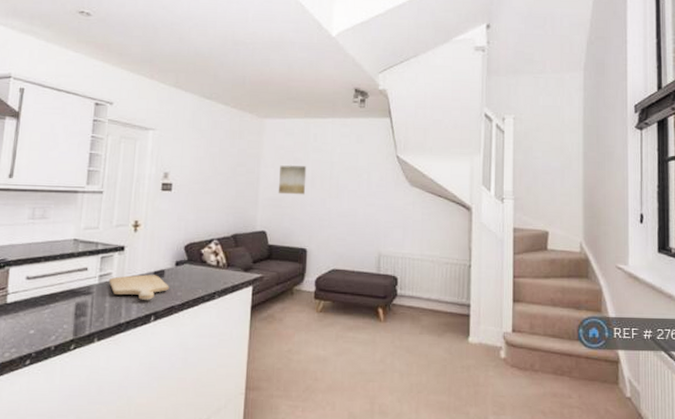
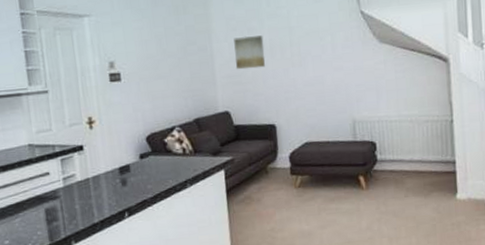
chopping board: present [108,274,169,300] -> none [73,171,138,198]

